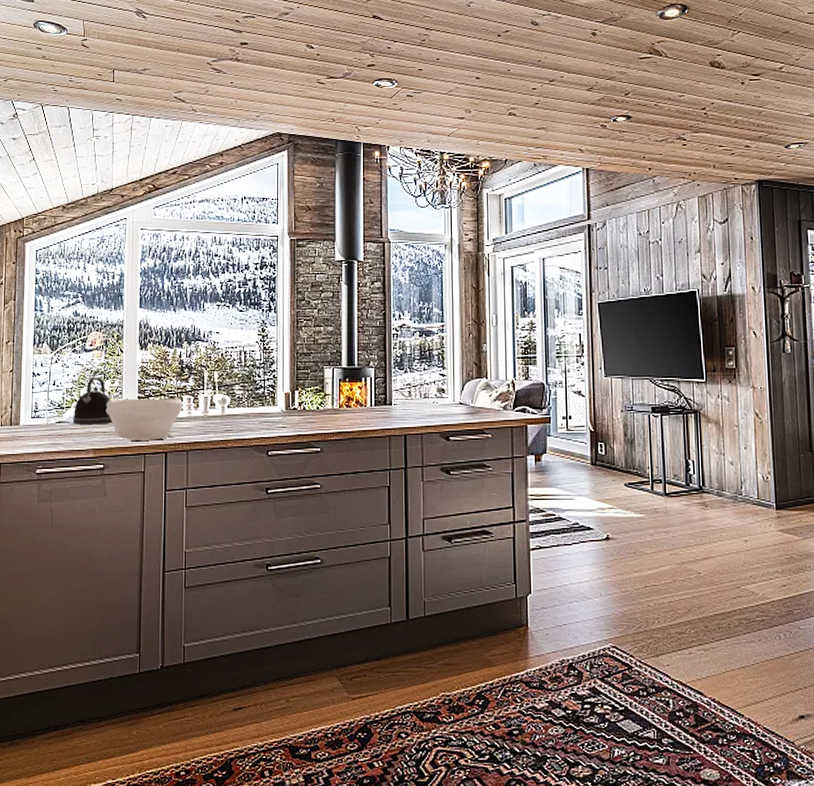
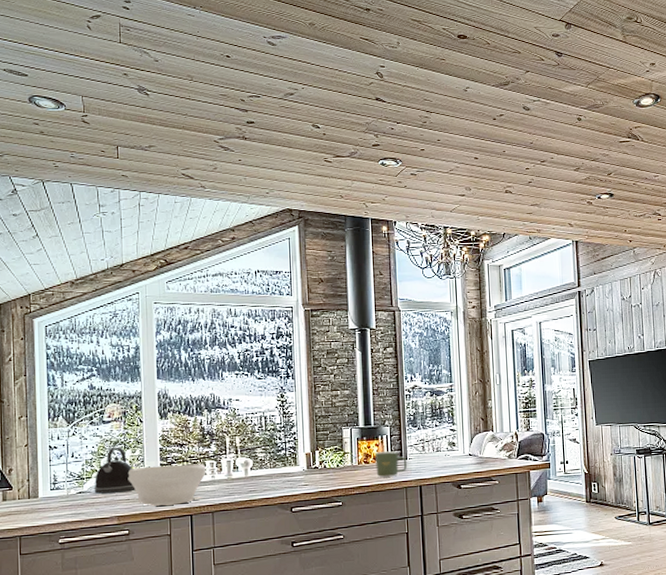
mug: none [358,395,391,424] -> present [375,451,407,478]

